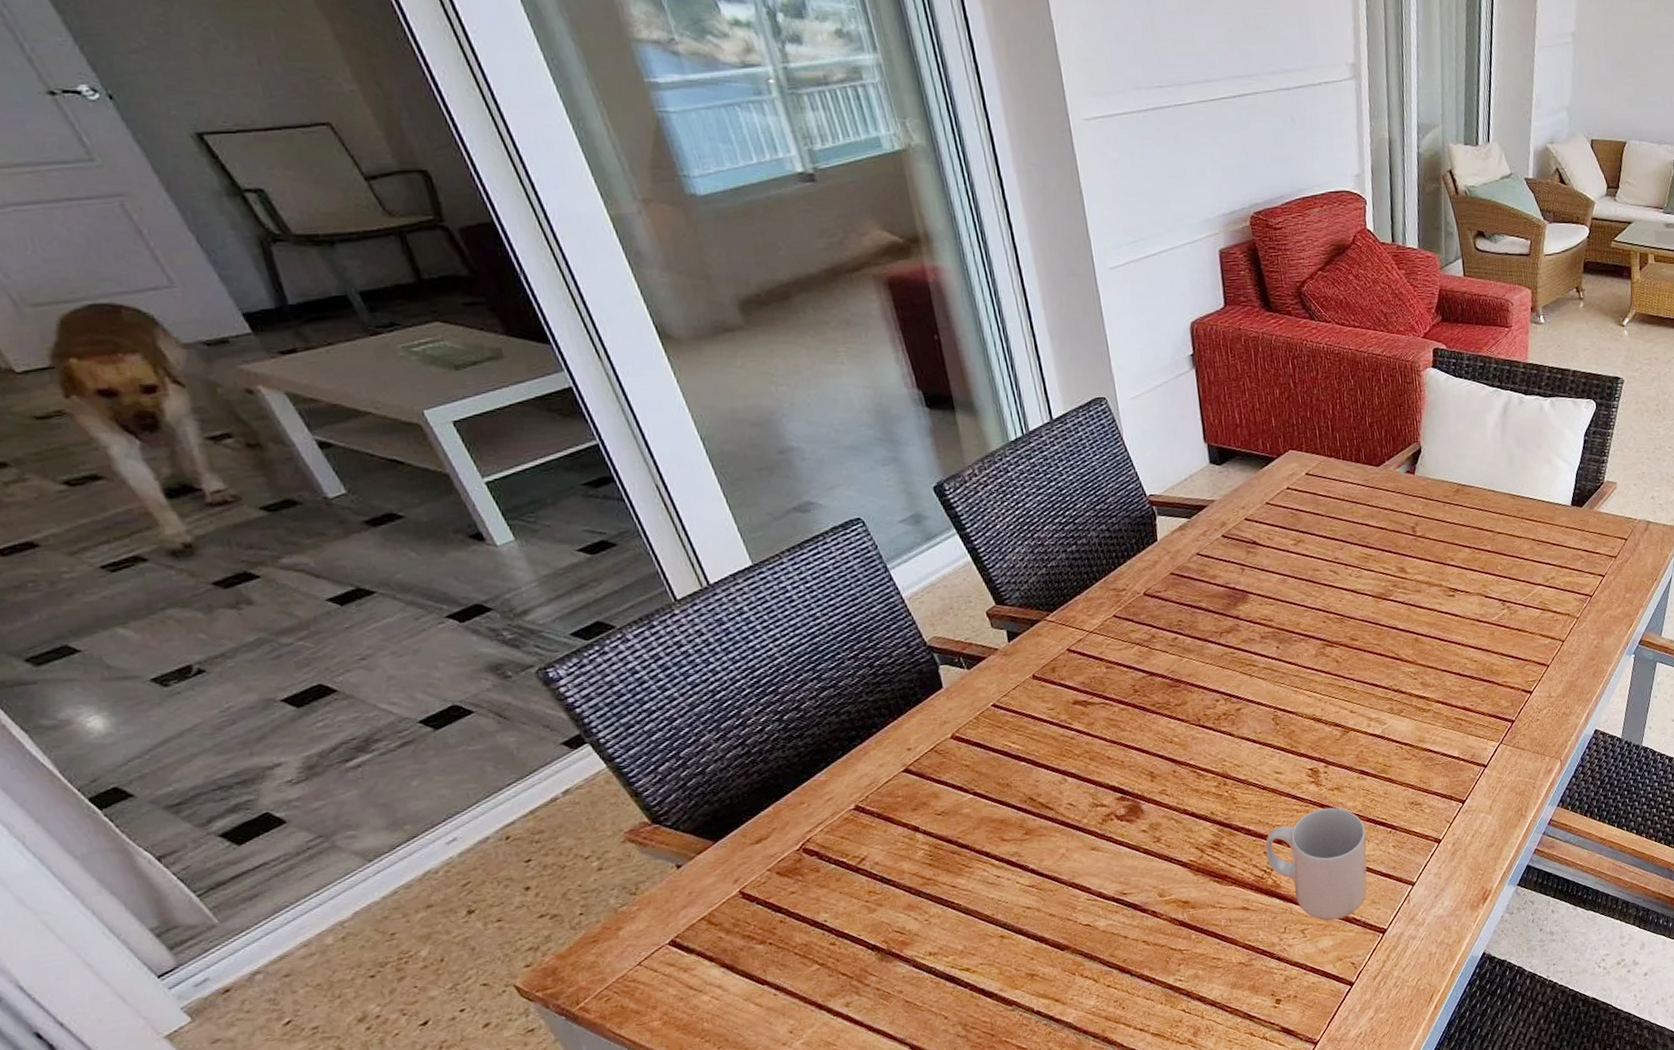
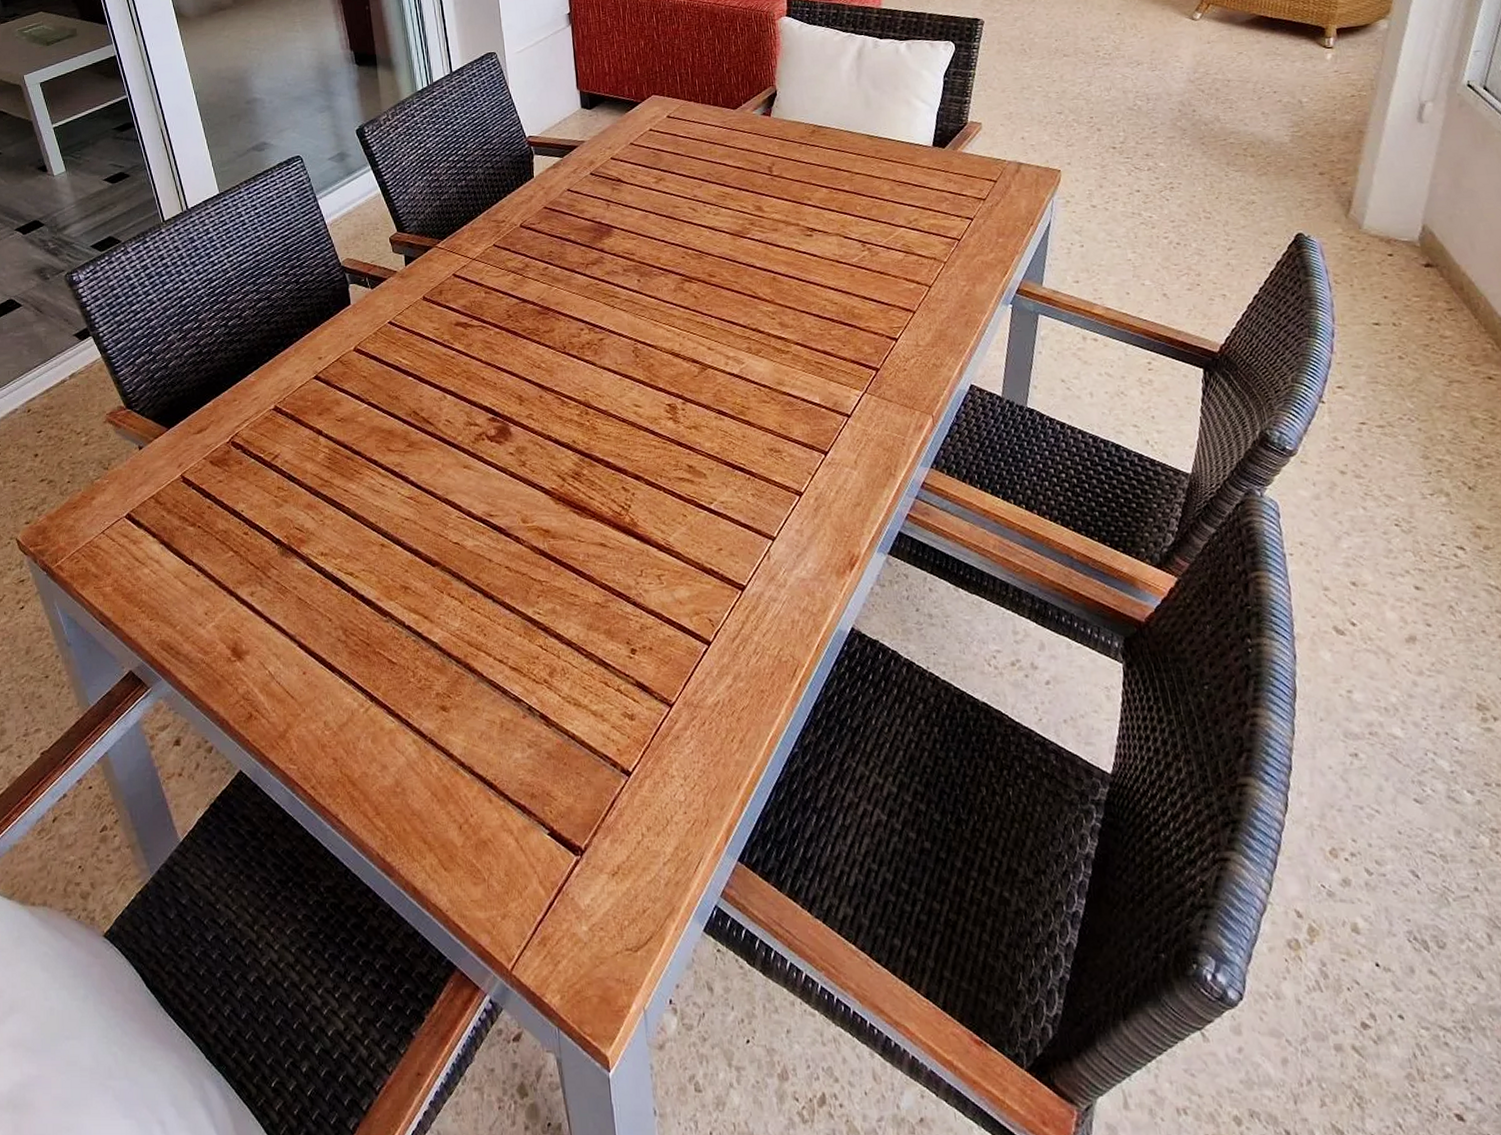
cup: present [1265,807,1368,921] -> none [623,446,726,569]

